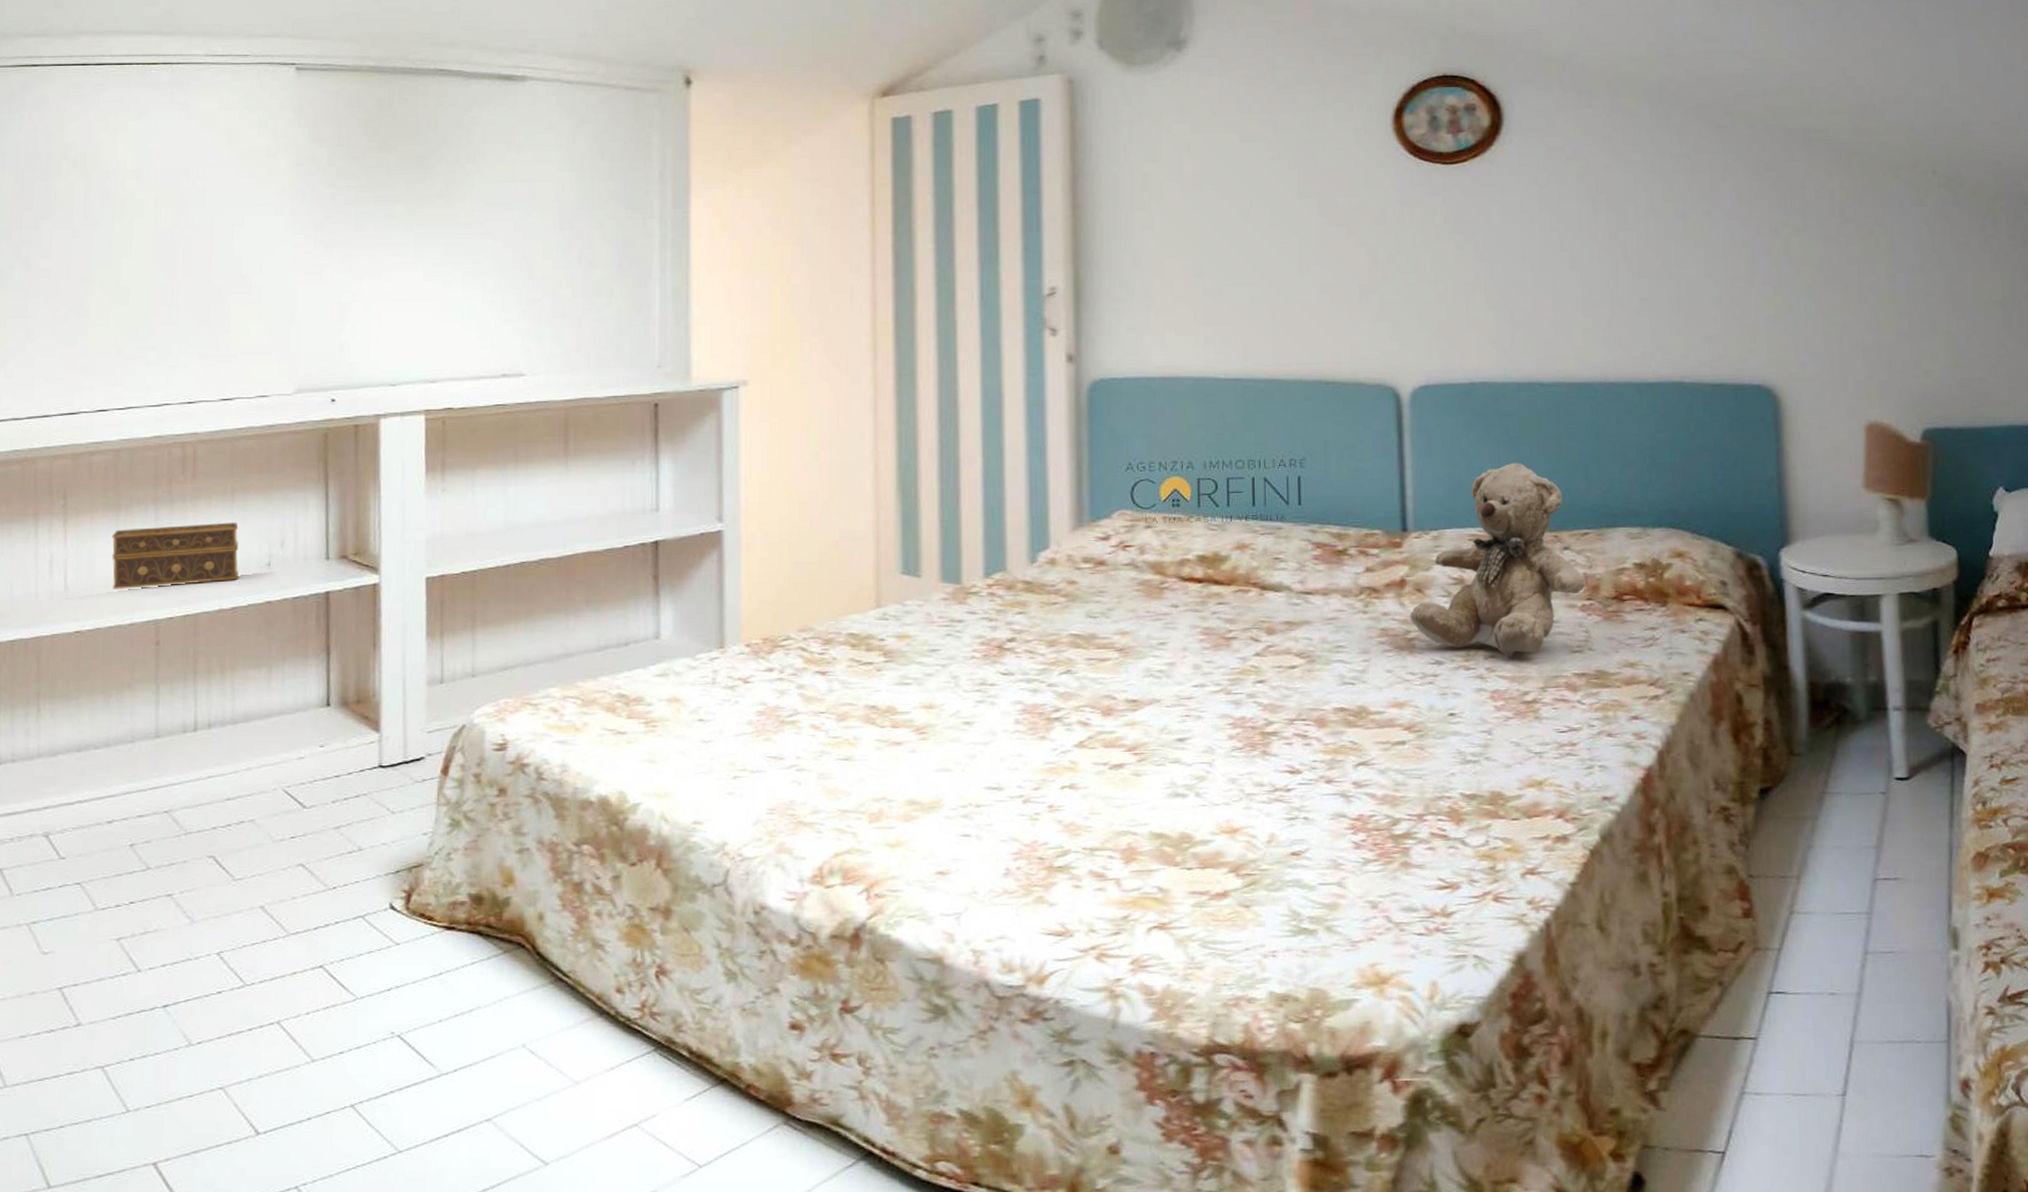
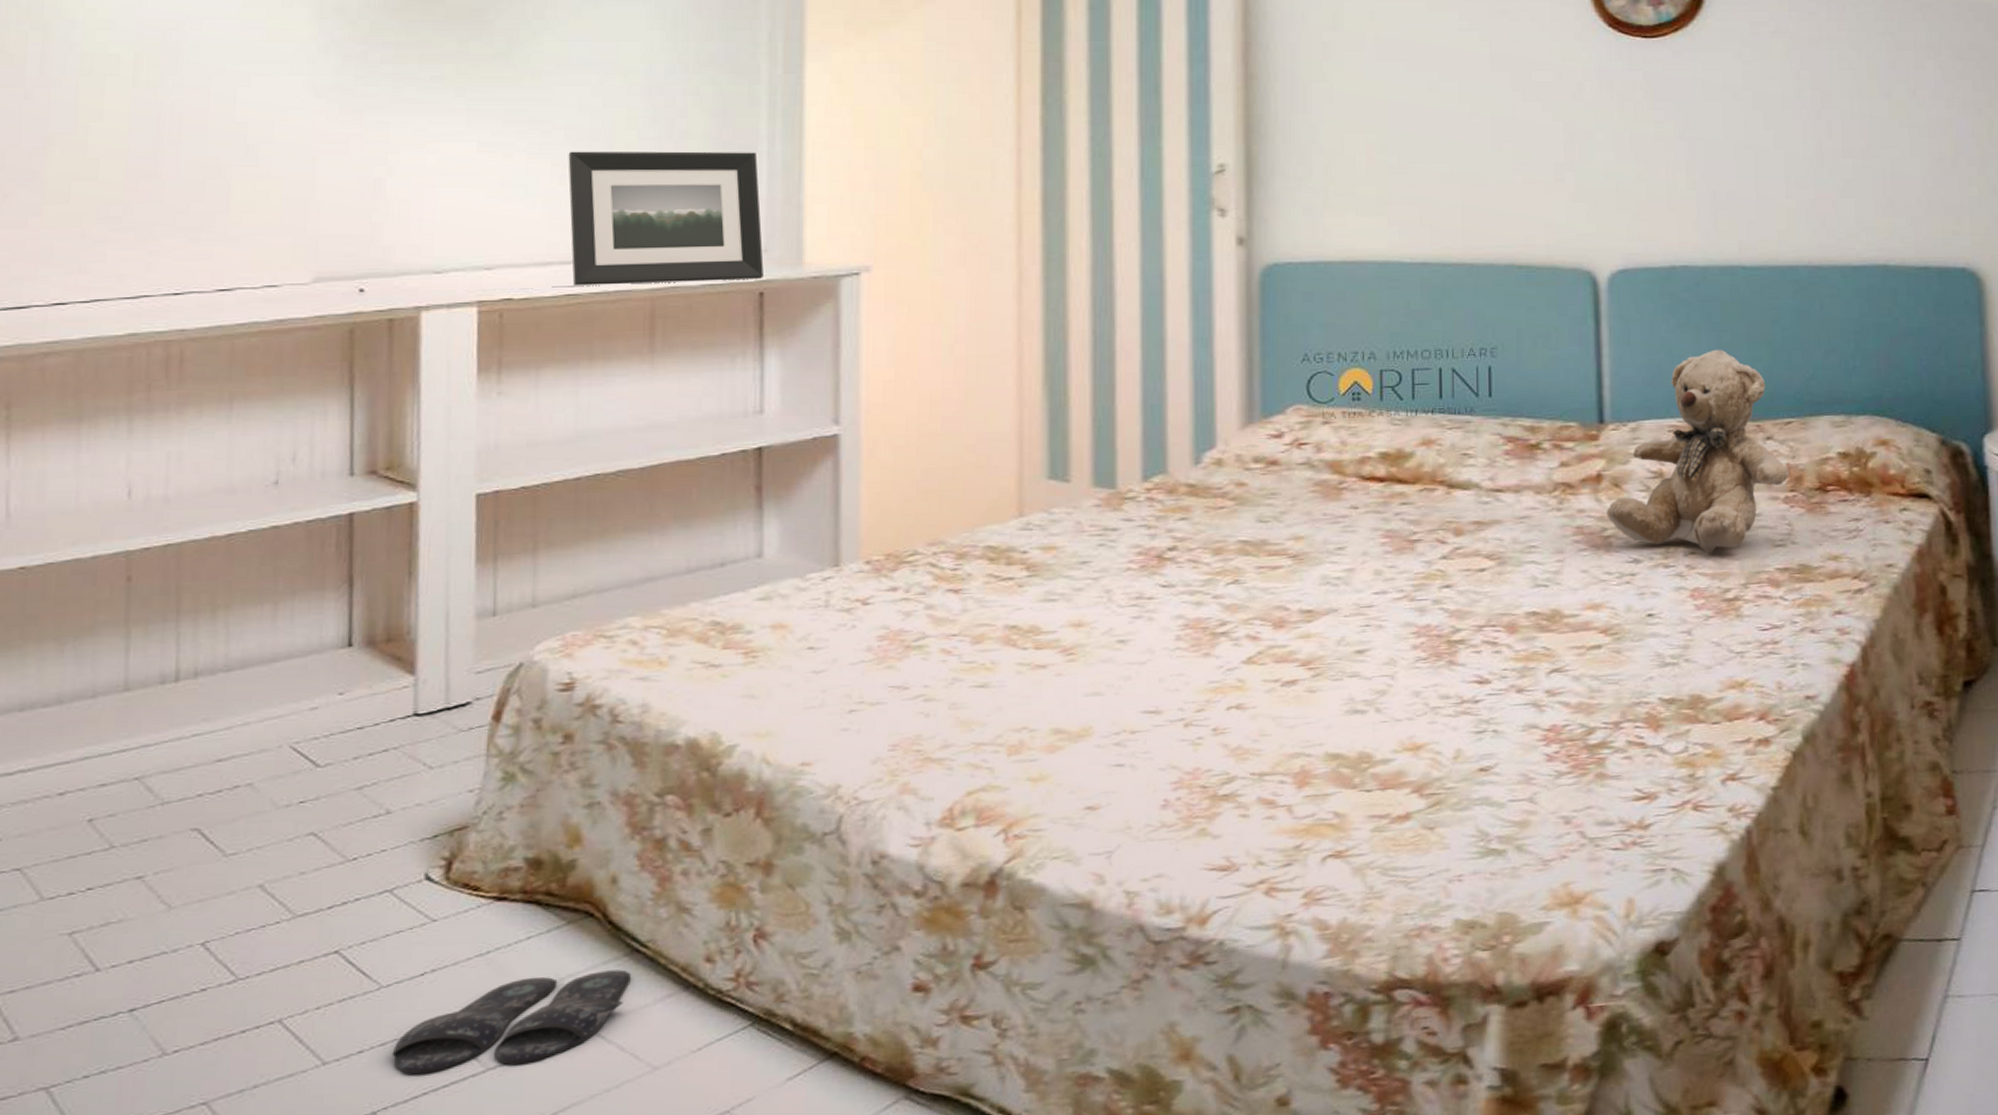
decorative box: present [111,522,239,589] -> none [70,433,238,516]
slippers: none [365,995,555,1075] -> present [392,969,631,1075]
picture frame: none [496,278,658,397] -> present [568,151,764,286]

